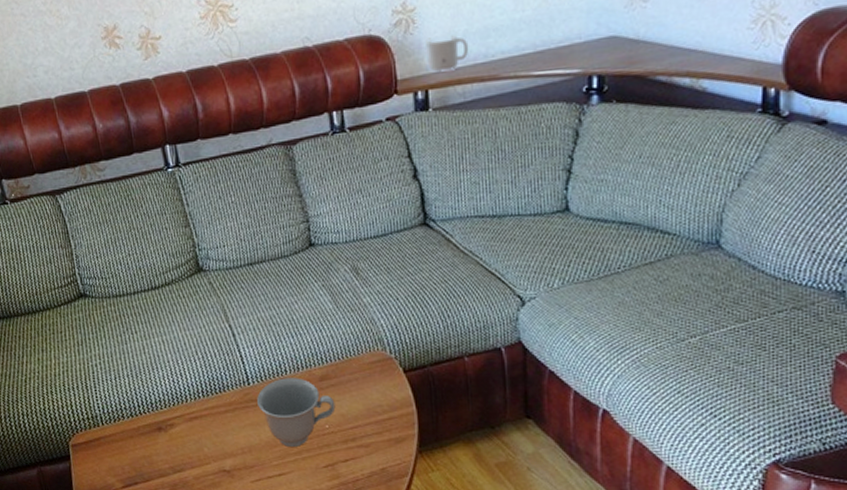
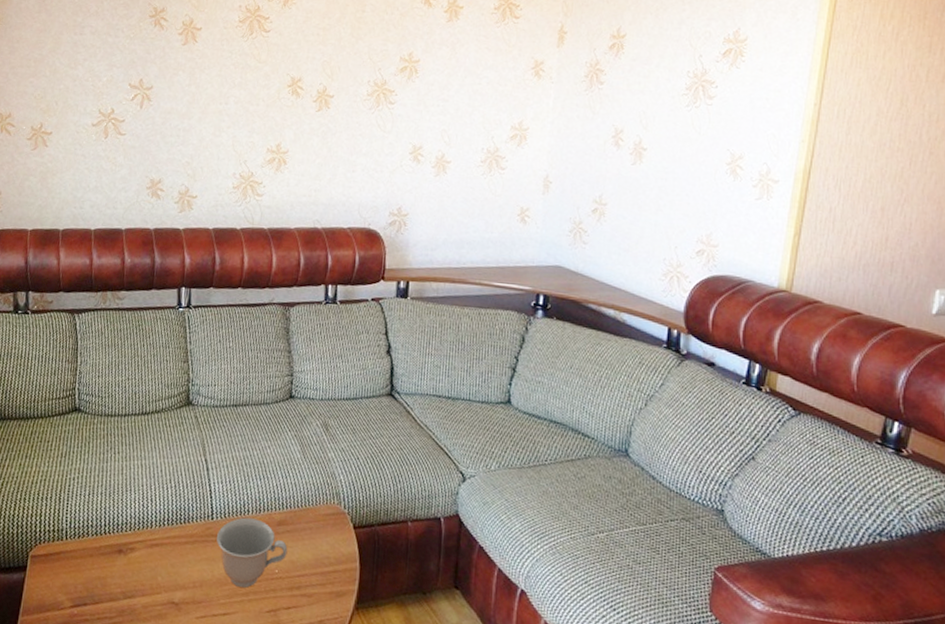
mug: present [426,34,469,72] -> none [412,239,446,269]

